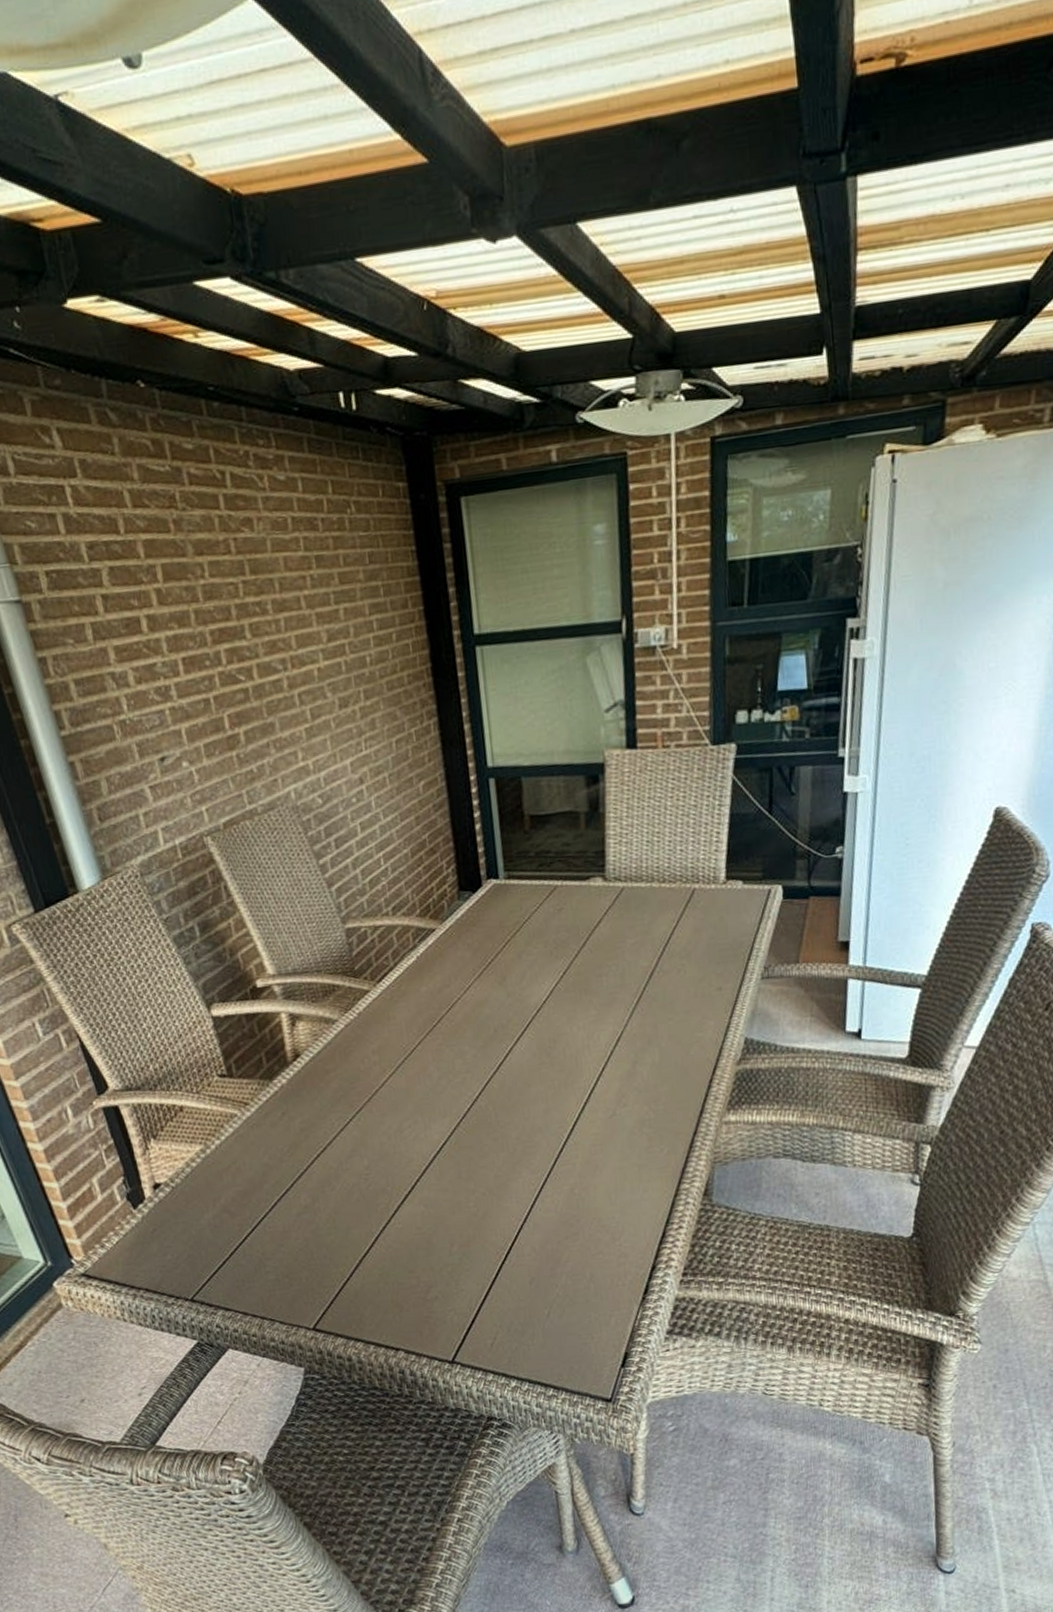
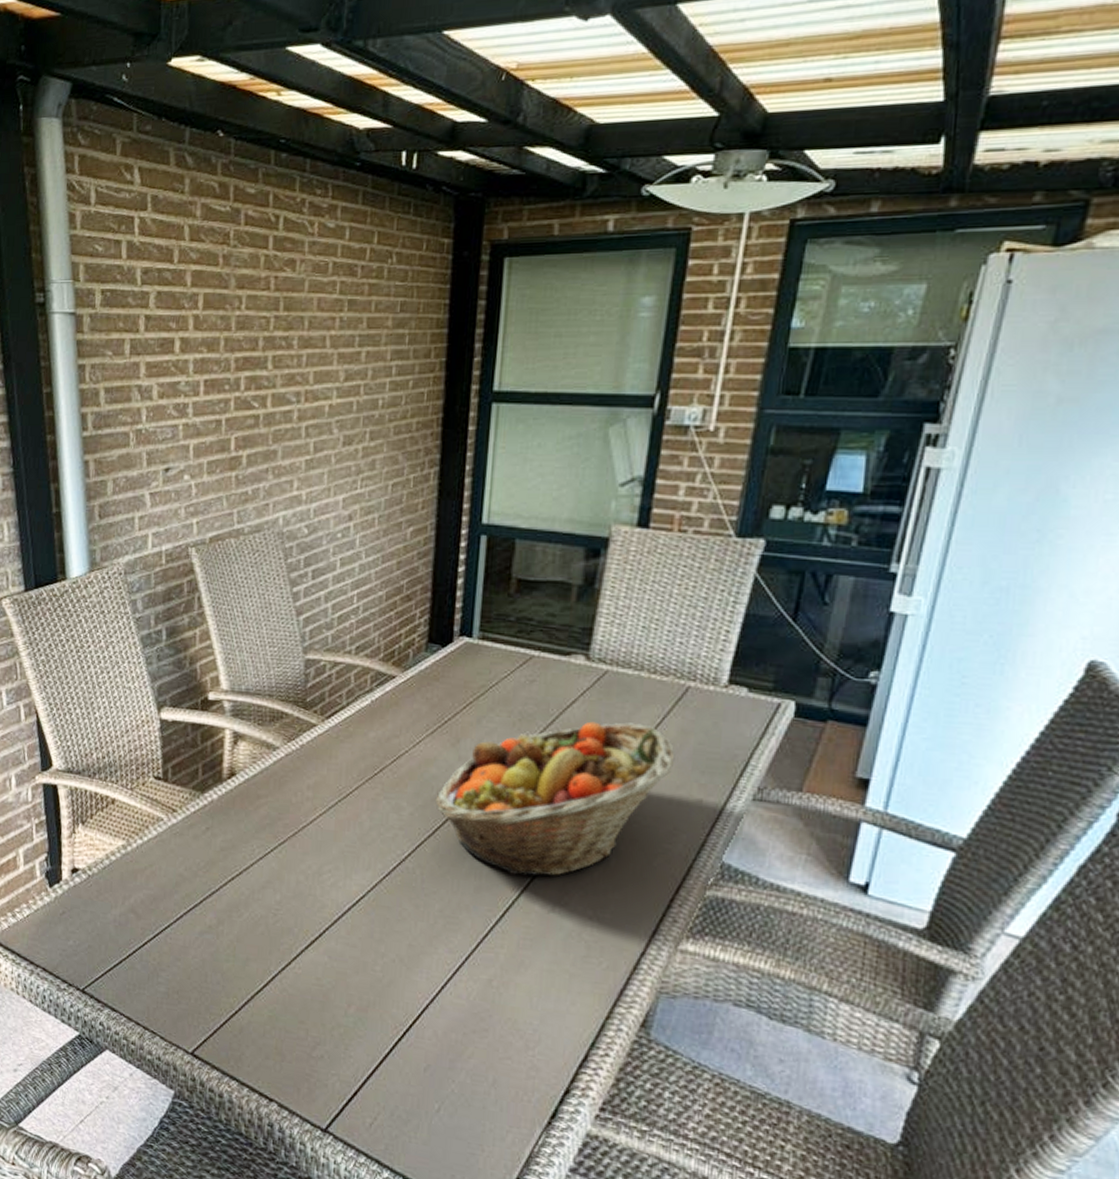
fruit basket: none [494,930,694,1092] -> present [435,721,676,876]

